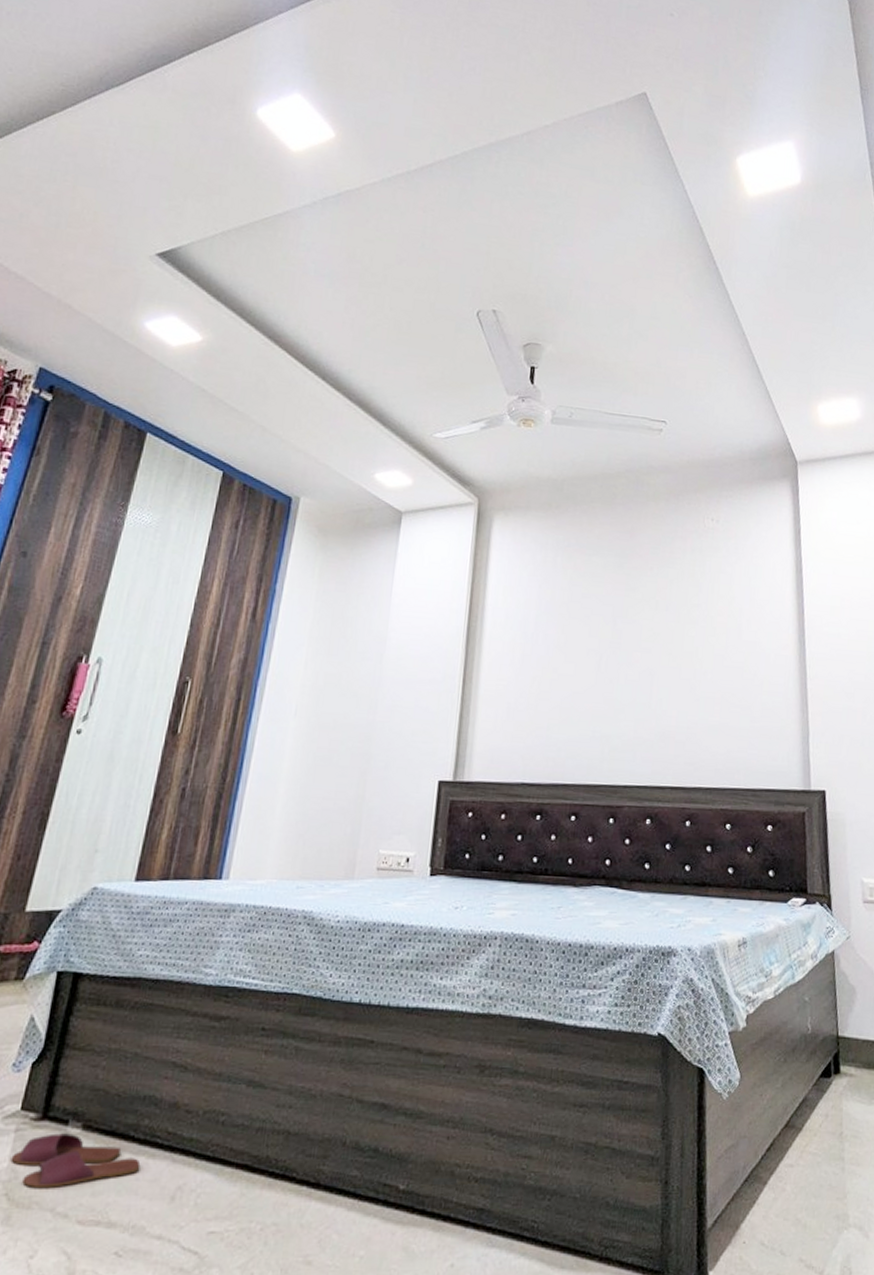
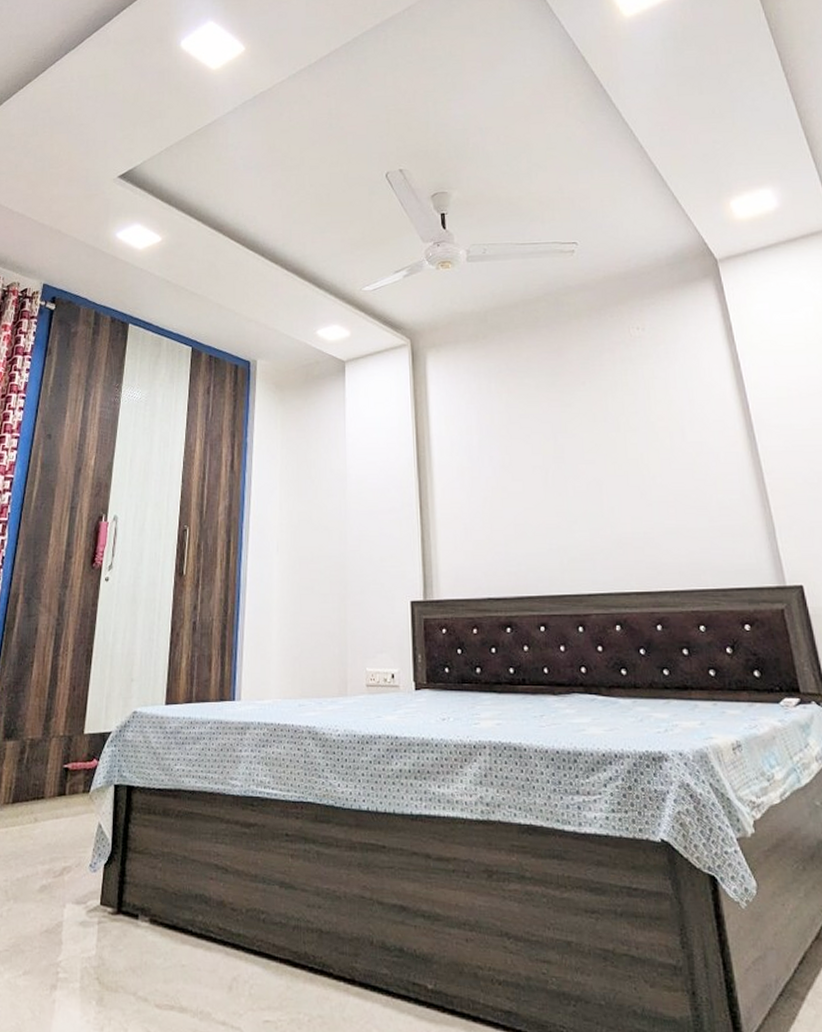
slippers: present [11,1133,141,1187] -> none [97,926,200,974]

